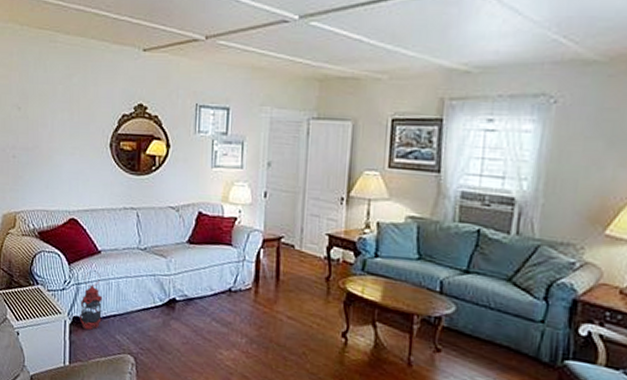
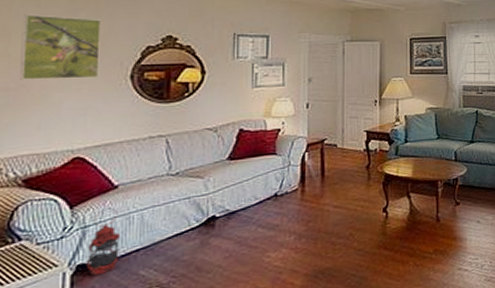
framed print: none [35,78,88,145] -> present [20,14,101,80]

